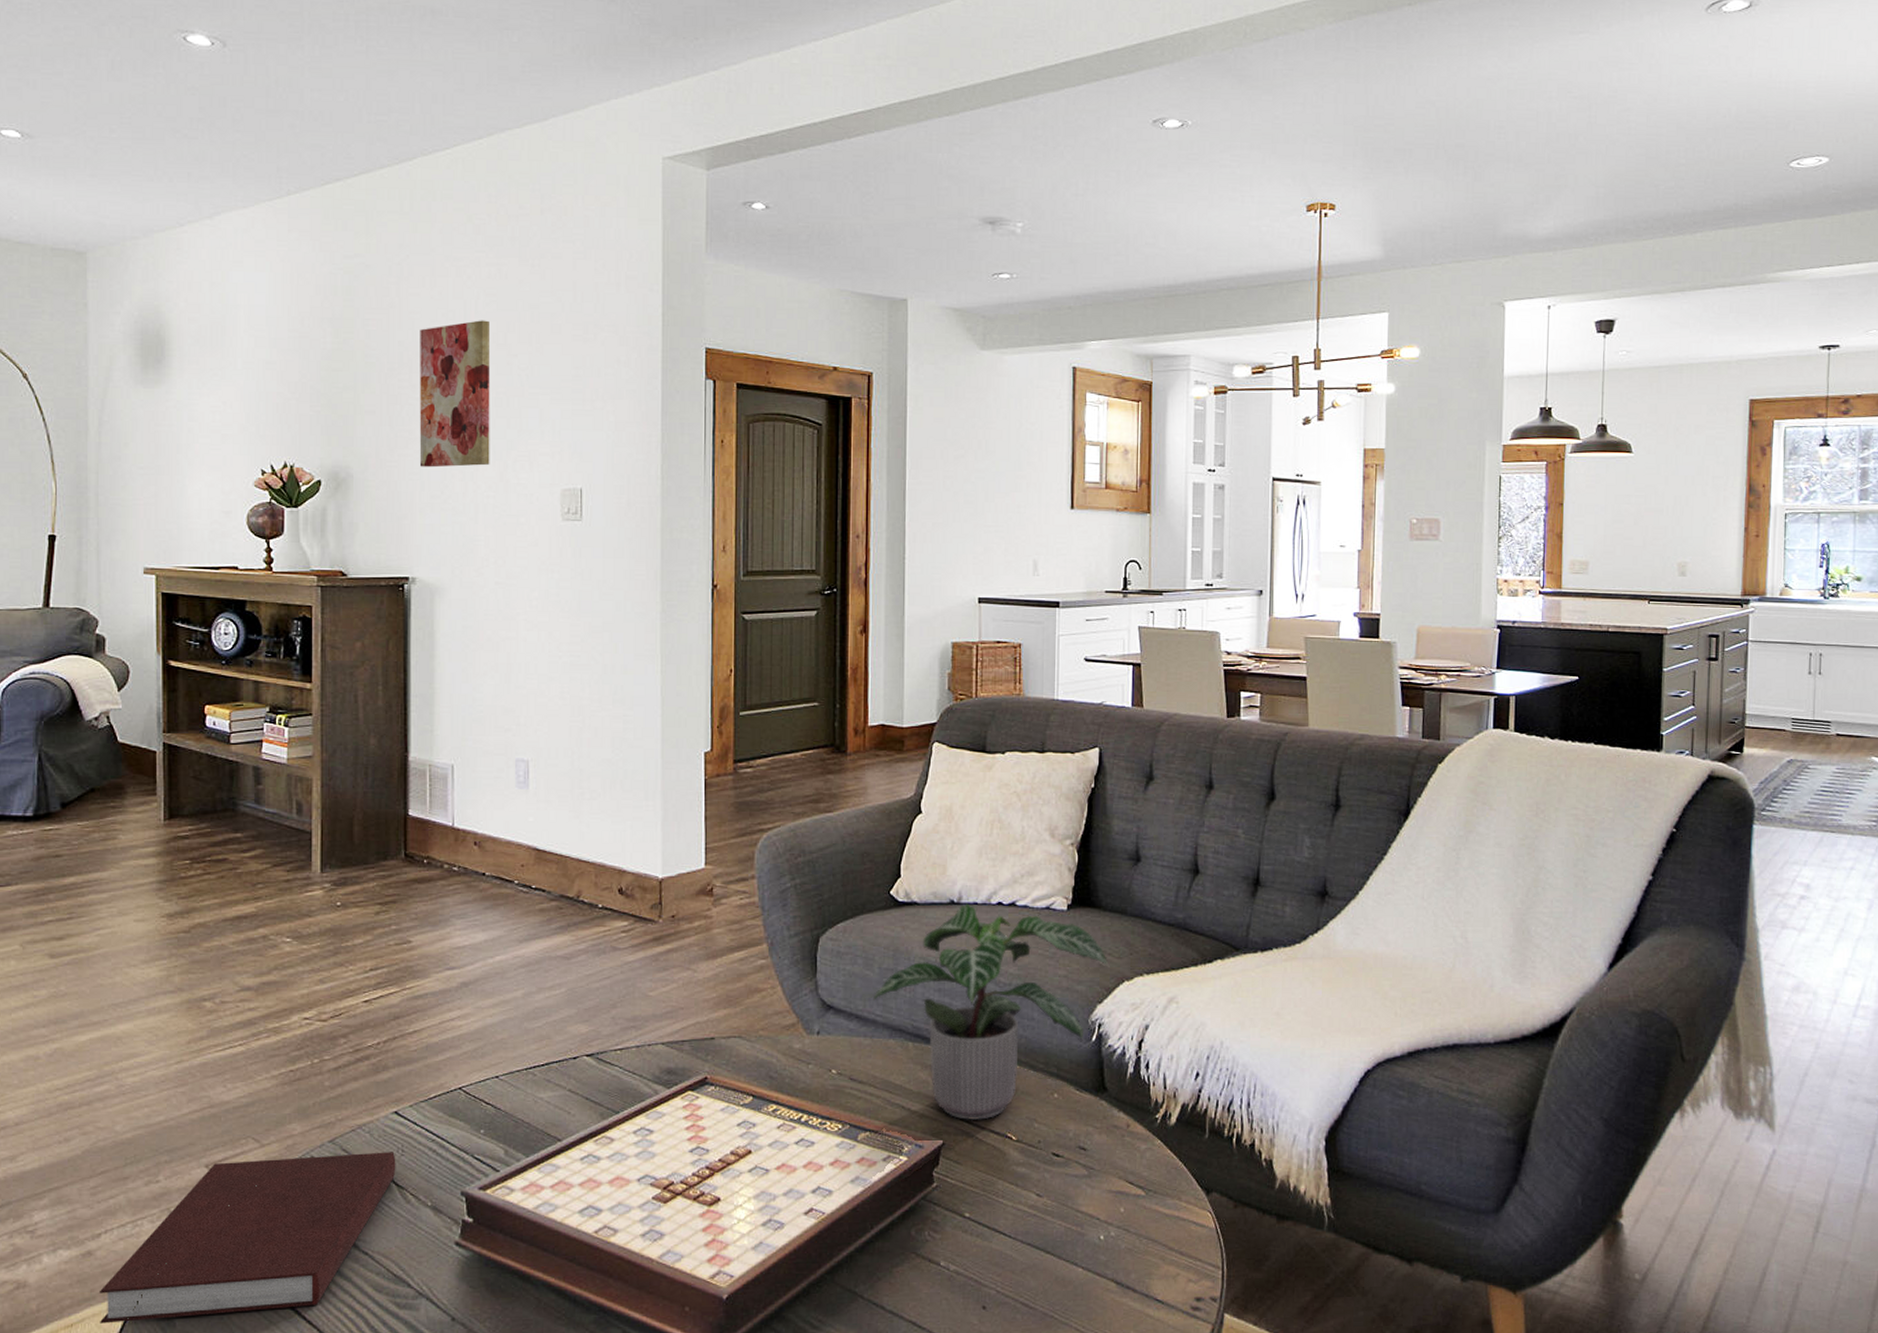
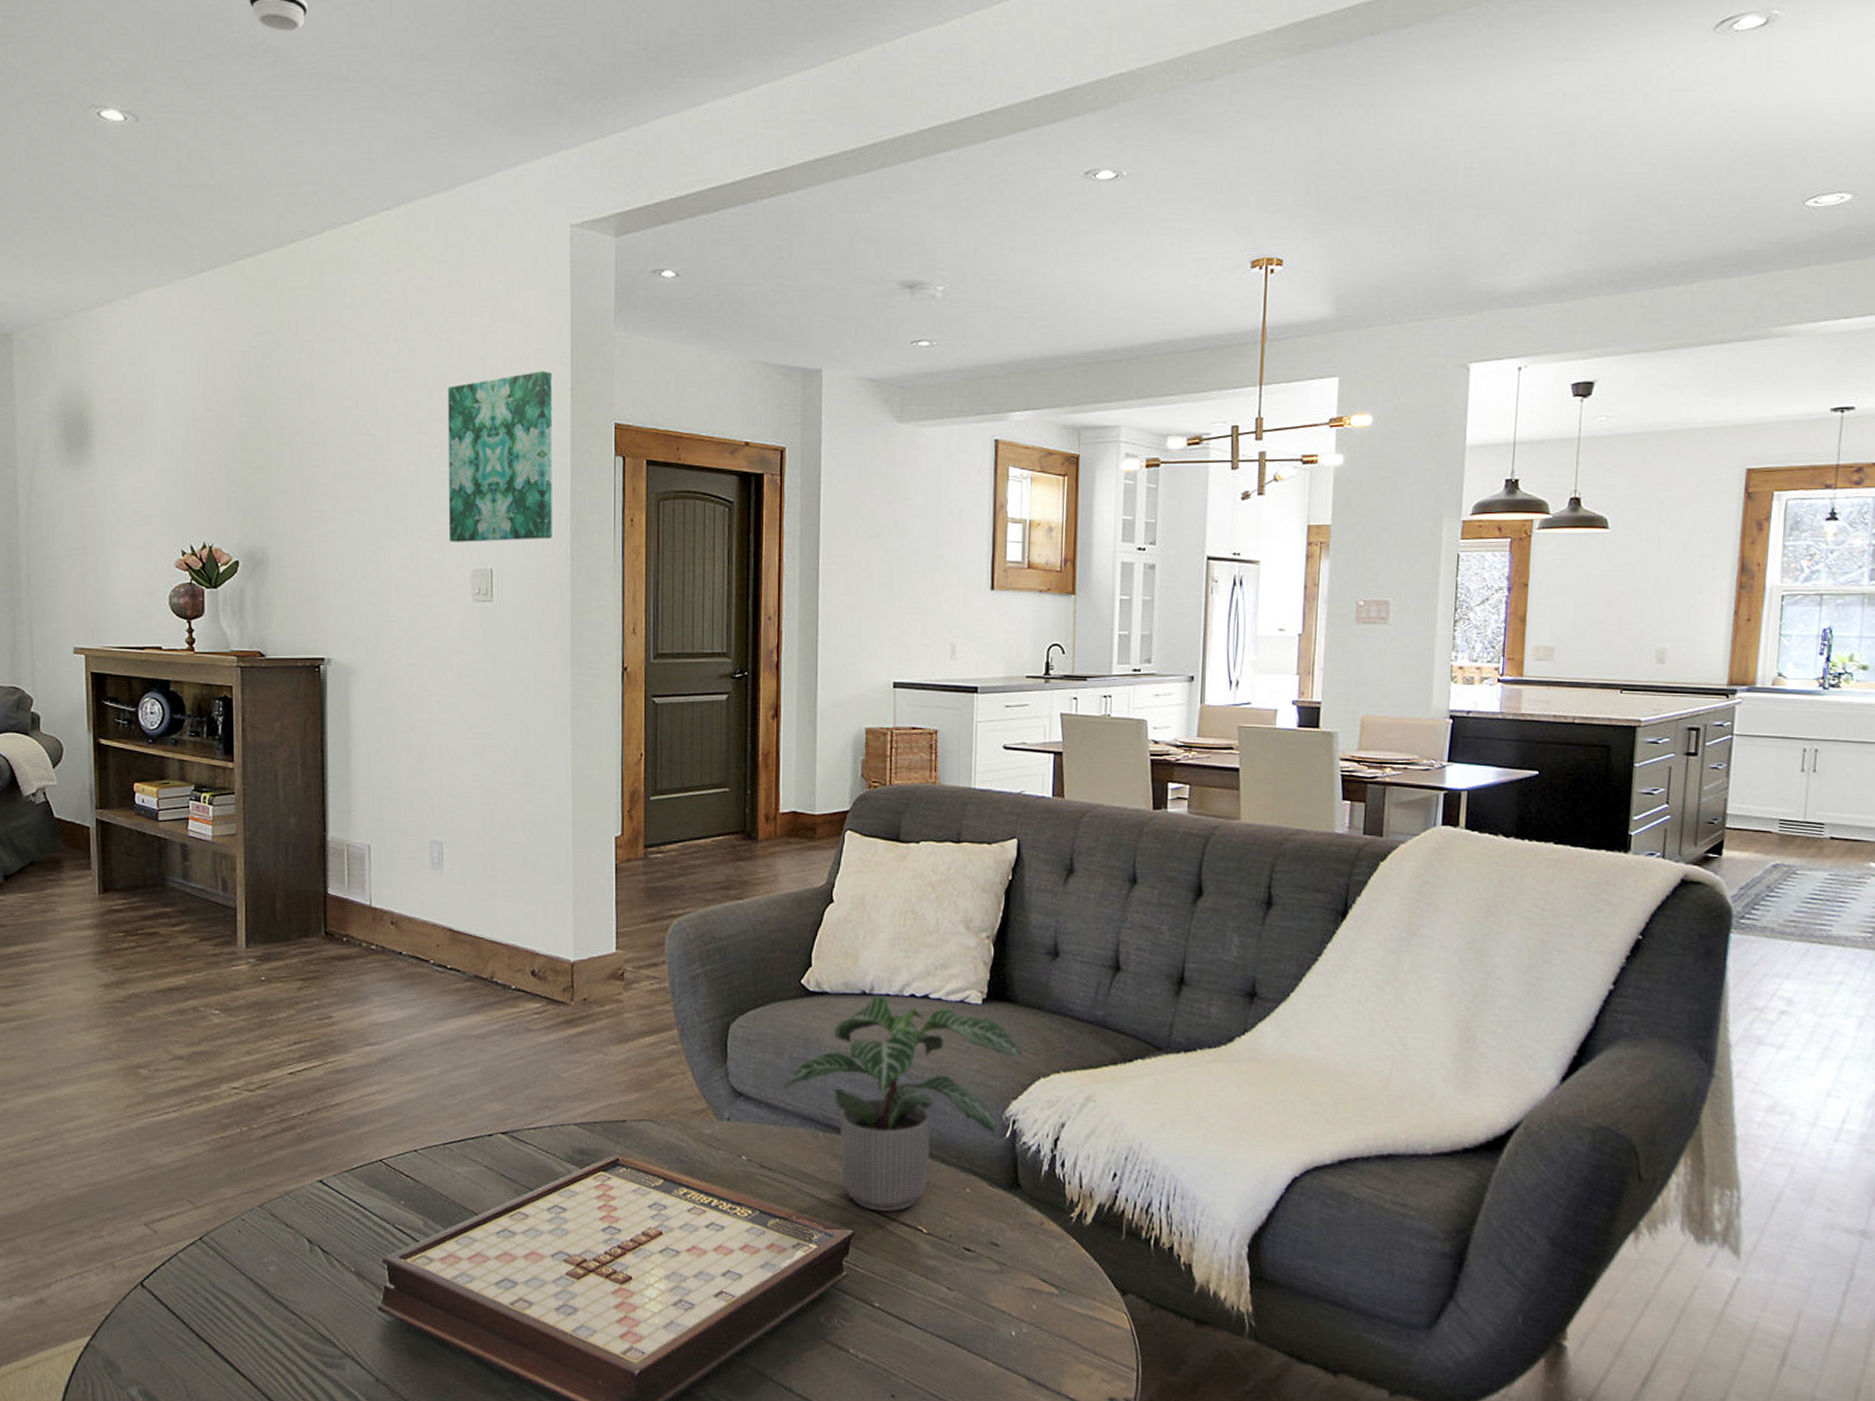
notebook: present [99,1152,396,1324] -> none [51,1218,322,1367]
wall art: present [419,320,491,468] -> none [331,397,402,548]
wall art: none [538,296,644,462] -> present [447,370,553,542]

